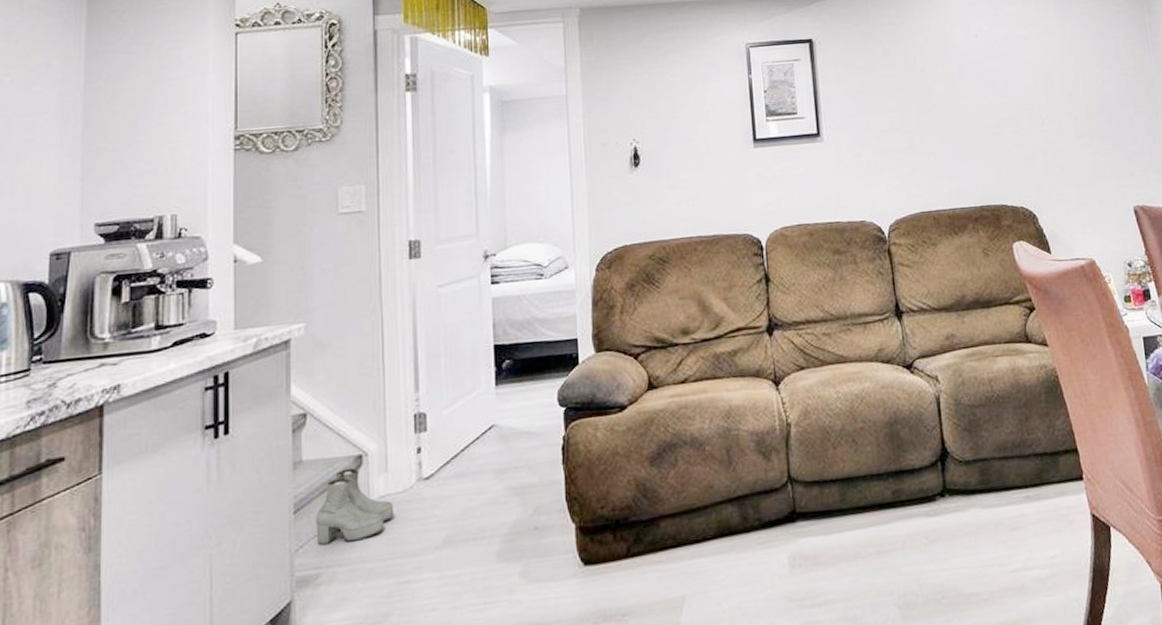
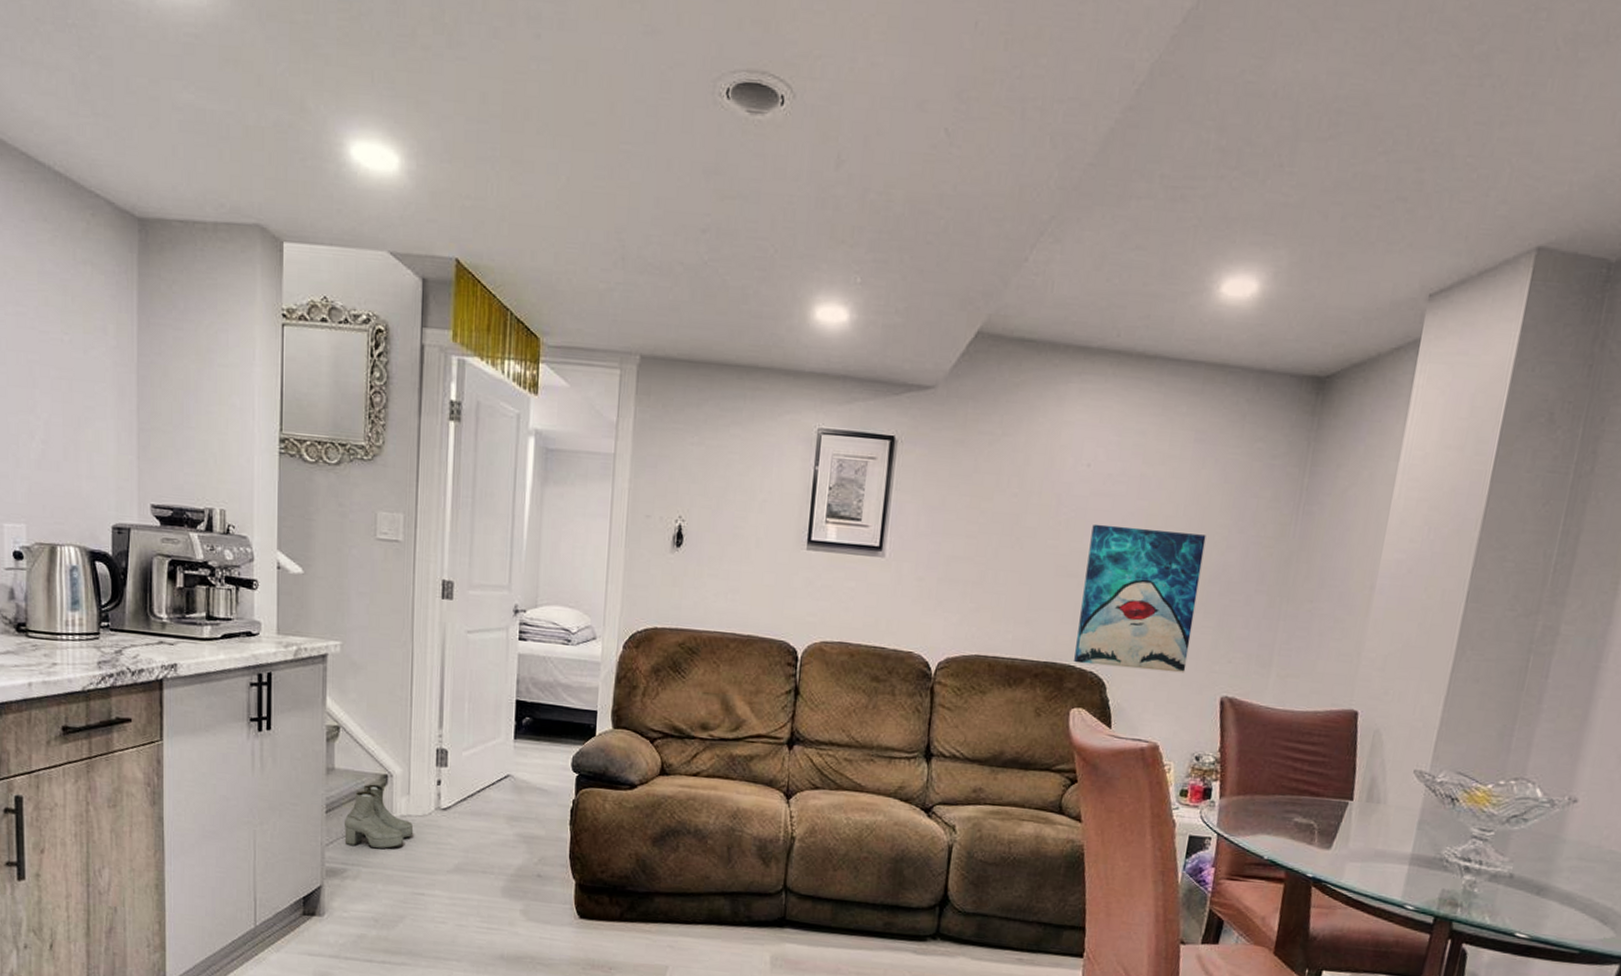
wall art: none [992,75,1099,202] -> present [1074,524,1206,673]

